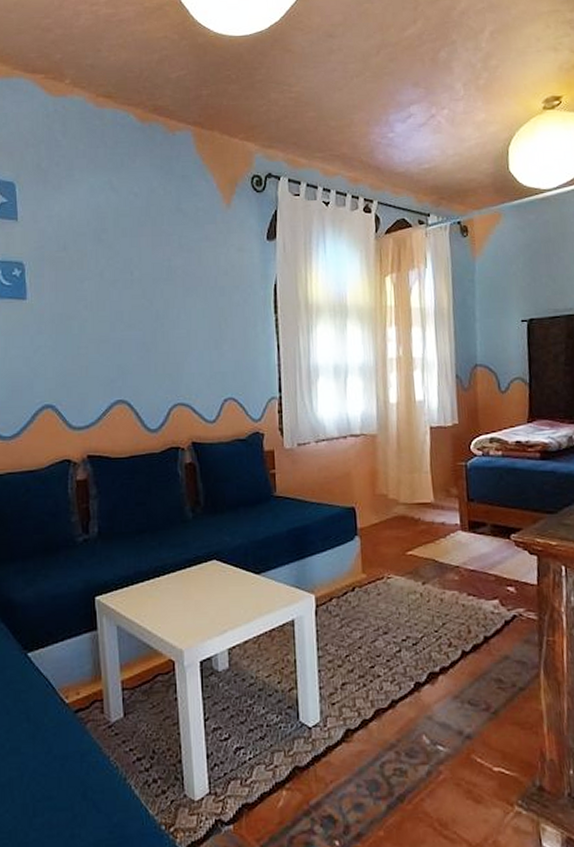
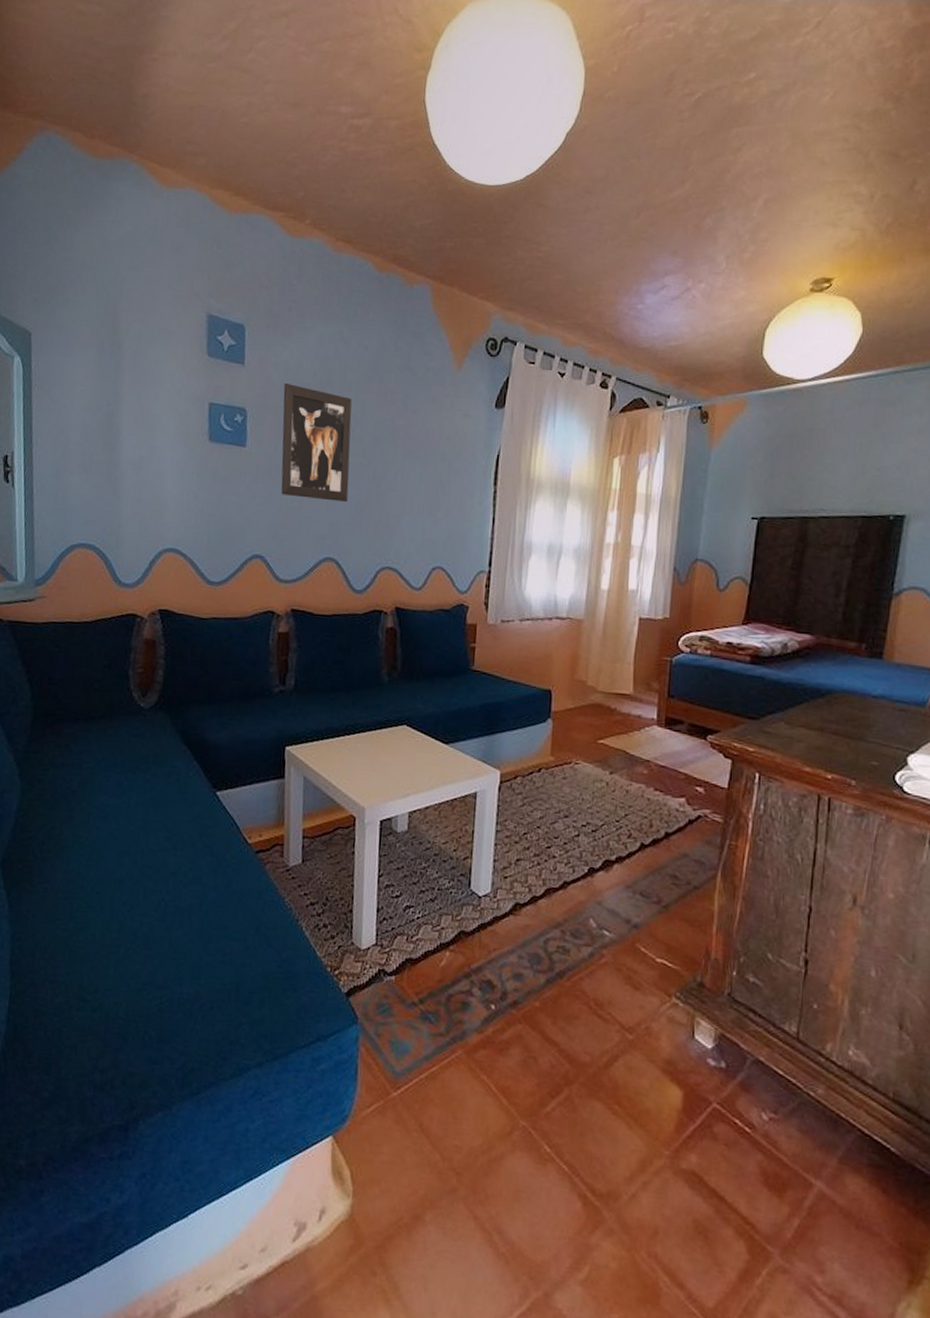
wall art: none [59,234,133,344] -> present [281,382,352,502]

